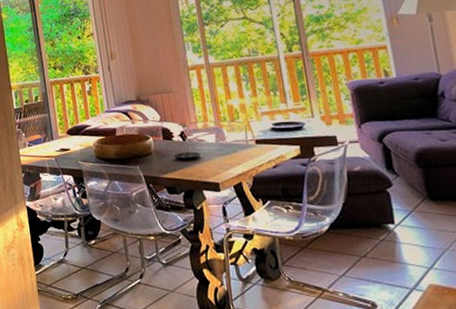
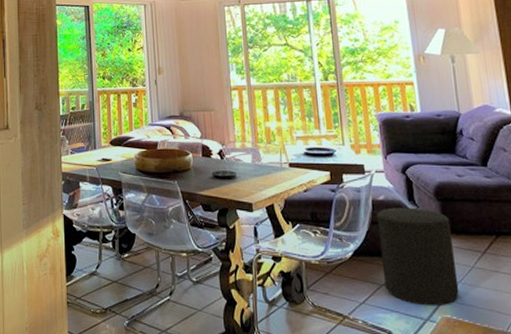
stool: none [353,176,448,274] -> present [377,207,460,305]

